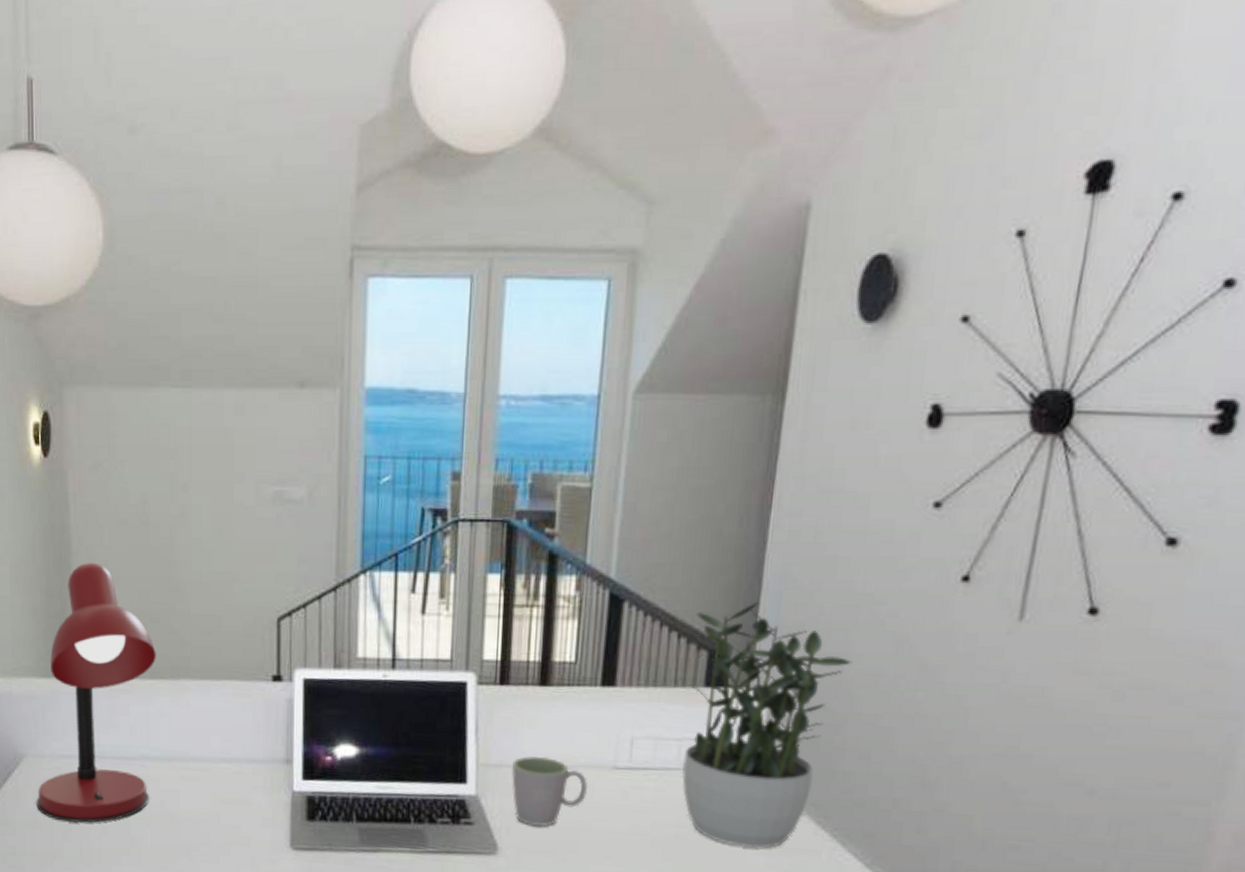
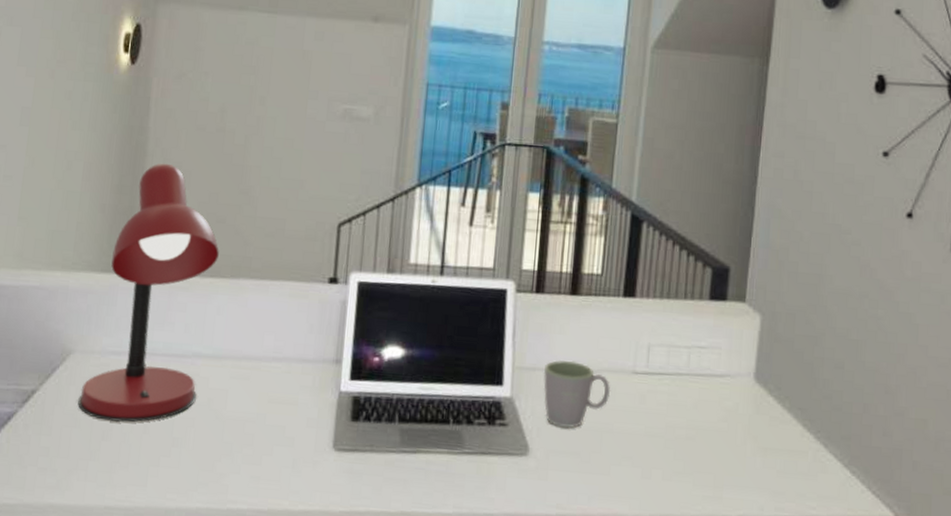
potted plant: present [682,601,853,849] -> none [691,227,827,450]

